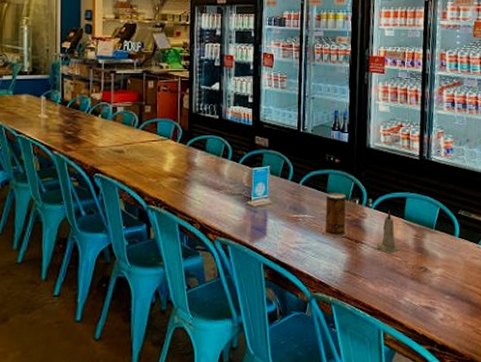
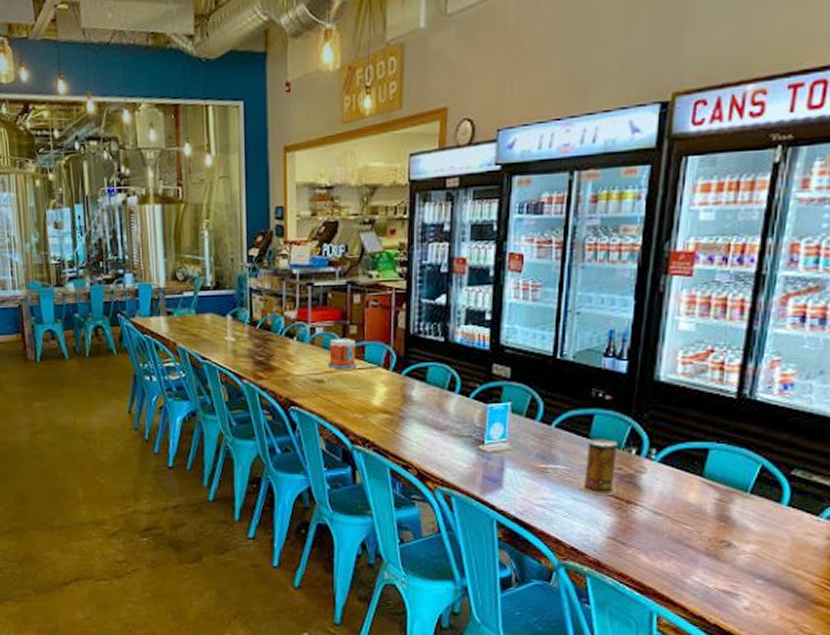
beer mug: none [127,115,151,142] -> present [328,338,357,370]
candle: present [376,210,400,254] -> none [657,464,693,521]

